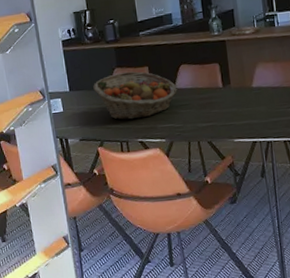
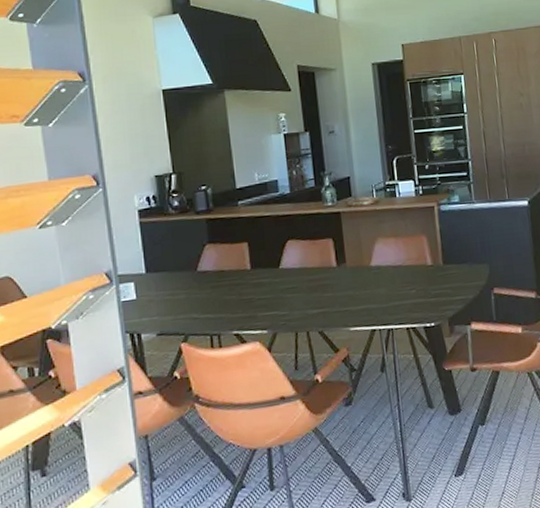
fruit basket: present [93,71,178,120] -> none [177,247,283,308]

